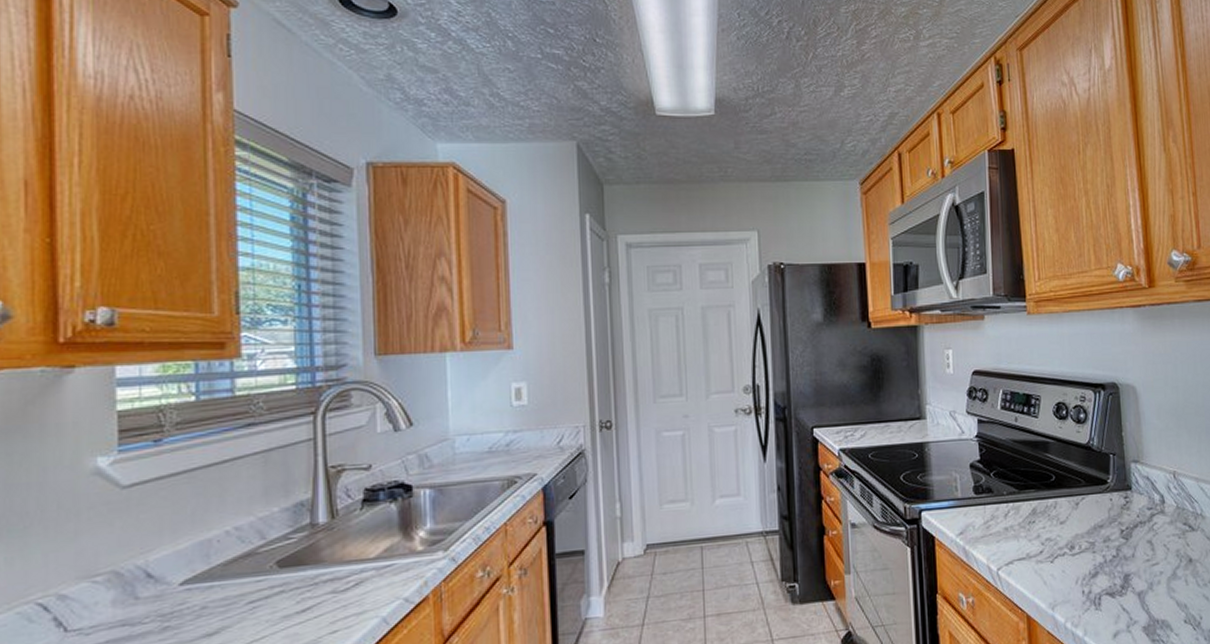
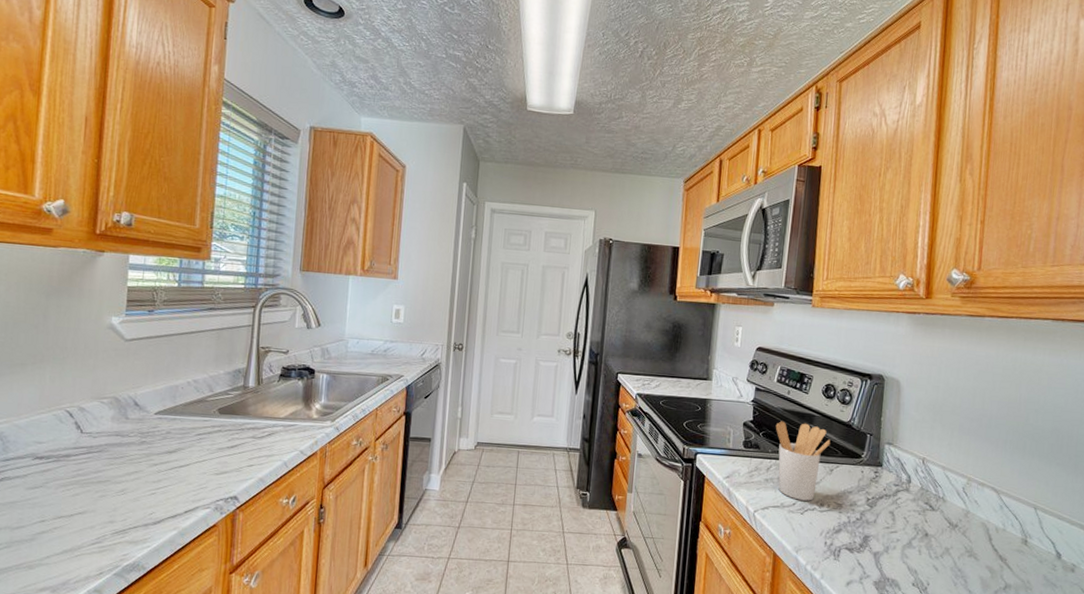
utensil holder: none [1007,453,1071,547] -> present [775,421,831,501]

